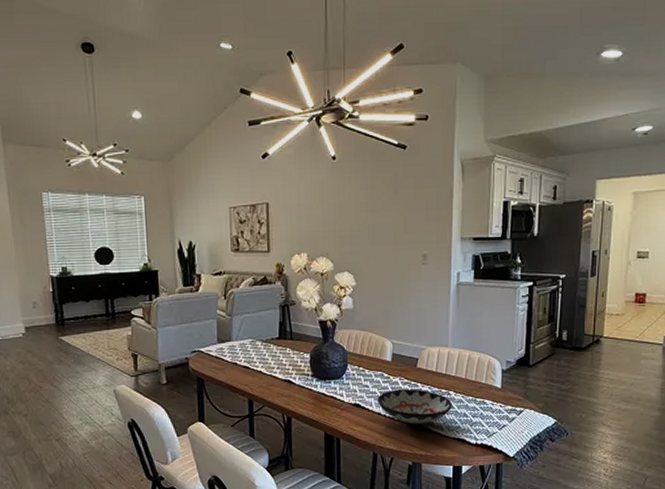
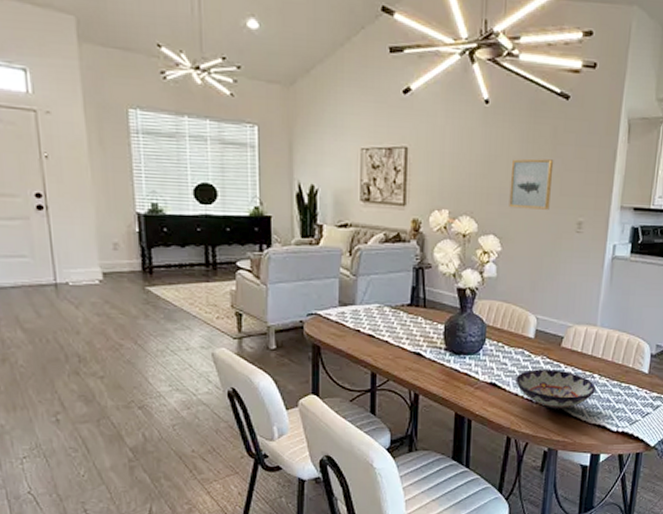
wall art: none [359,202,397,247] -> present [509,159,554,210]

